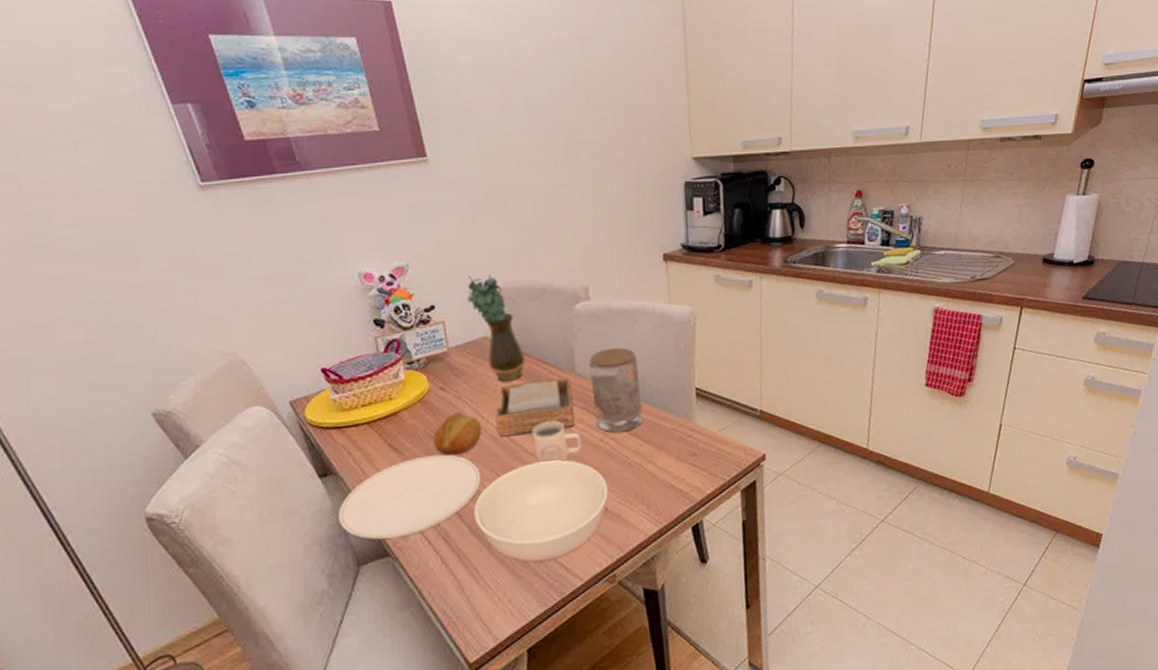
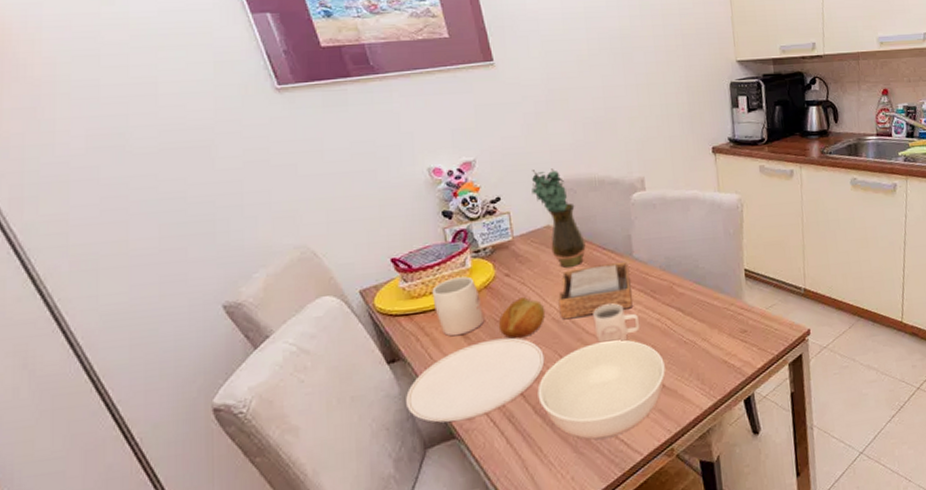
mug: none [364,389,418,452] -> present [432,276,484,337]
jar: present [589,347,644,433] -> none [646,233,697,313]

